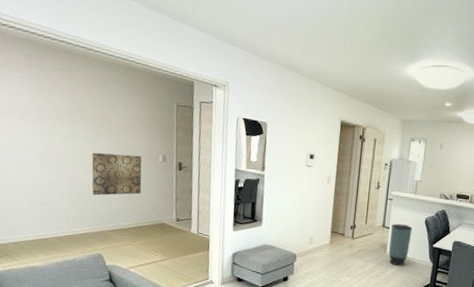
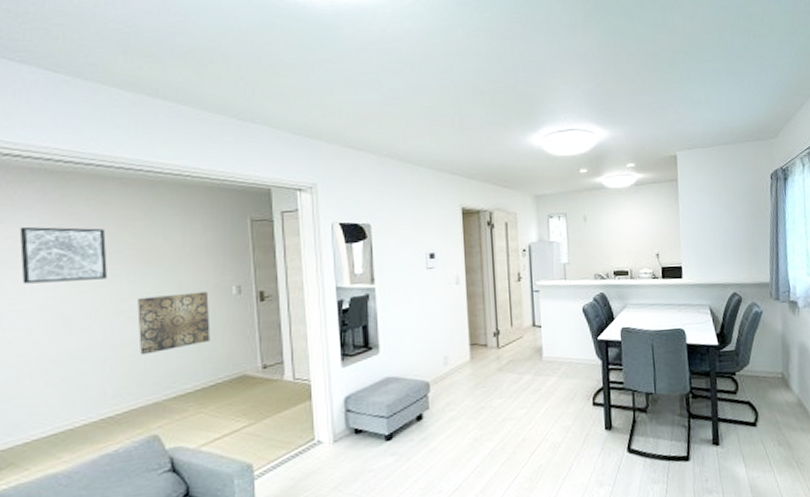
wall art: none [13,84,72,134] -> present [19,226,107,284]
trash can: present [388,223,413,266] -> none [543,318,570,372]

